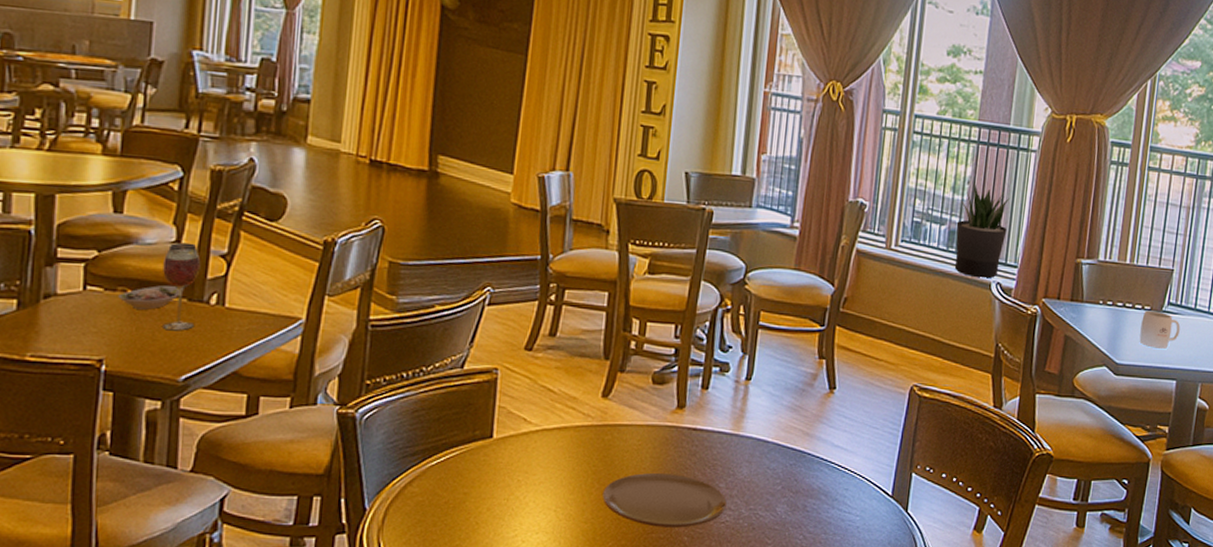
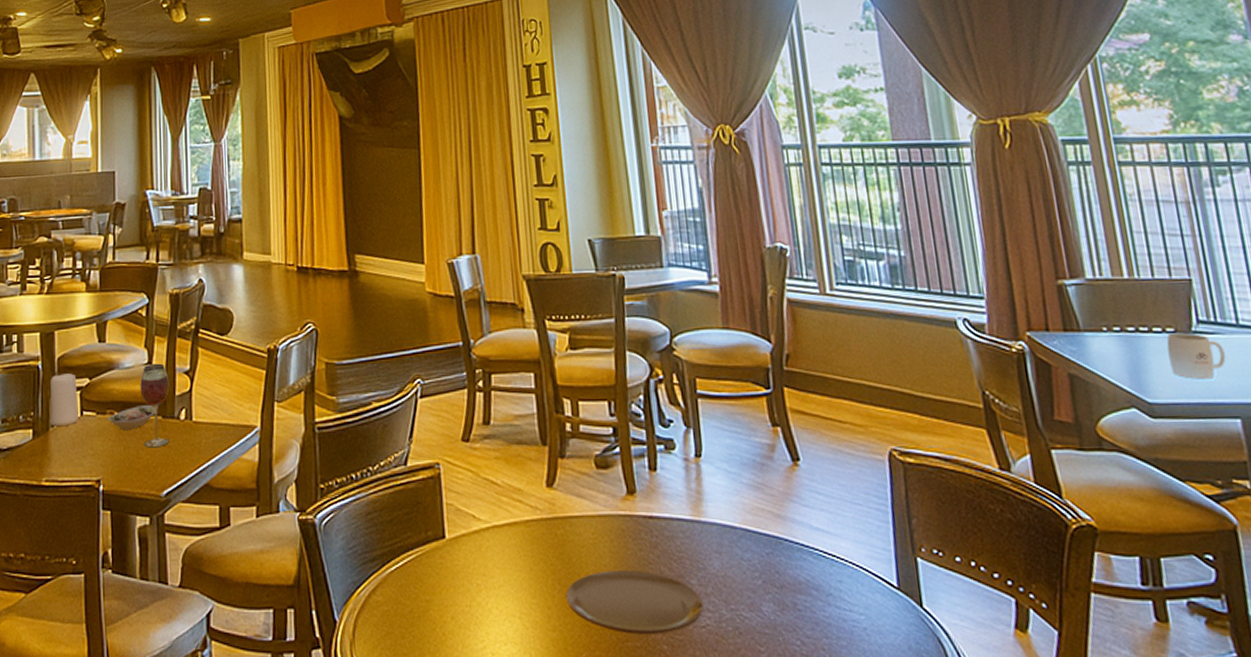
candle: none [41,242,81,300] -> present [50,373,79,427]
planter: present [955,182,1010,279] -> none [894,208,961,316]

